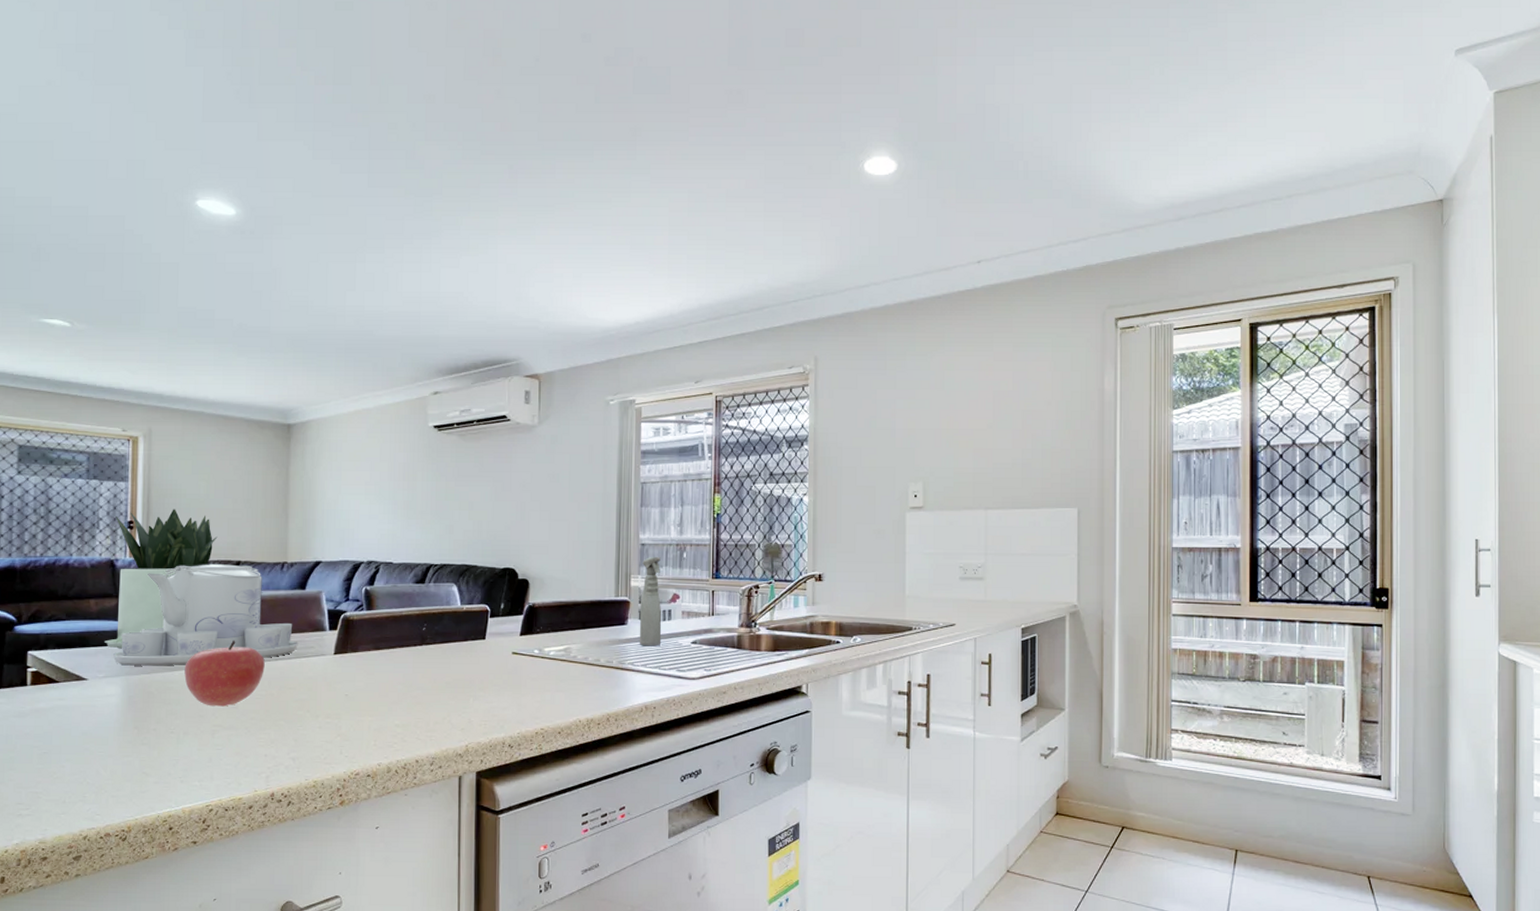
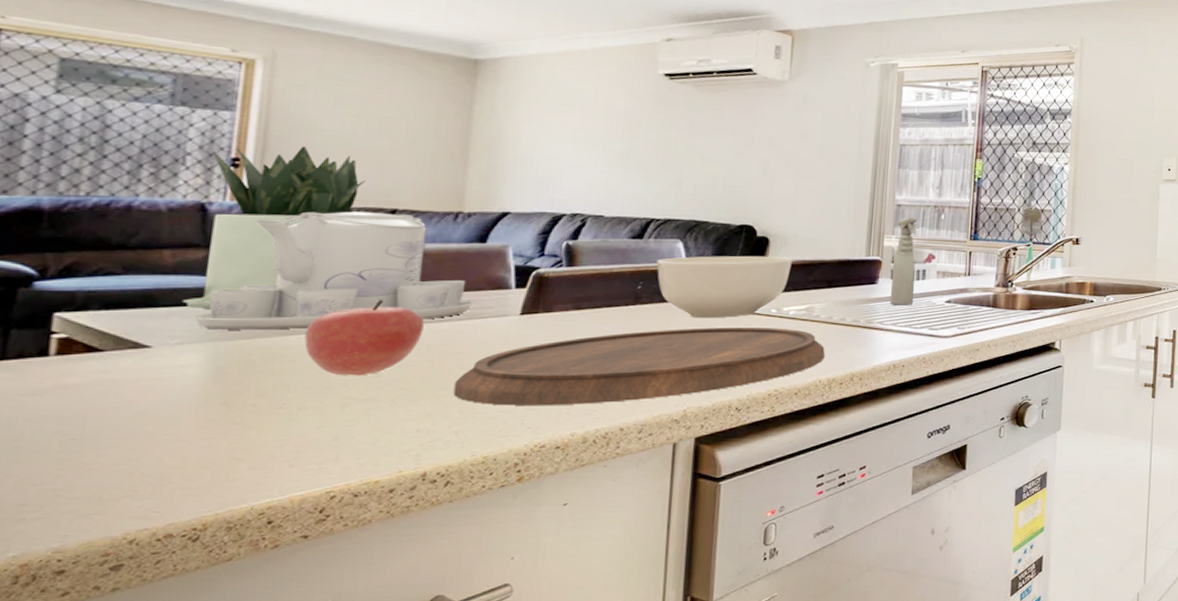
cutting board: none [289,667,583,737] -> present [453,327,825,406]
bowl: none [436,598,551,659] -> present [656,255,794,319]

